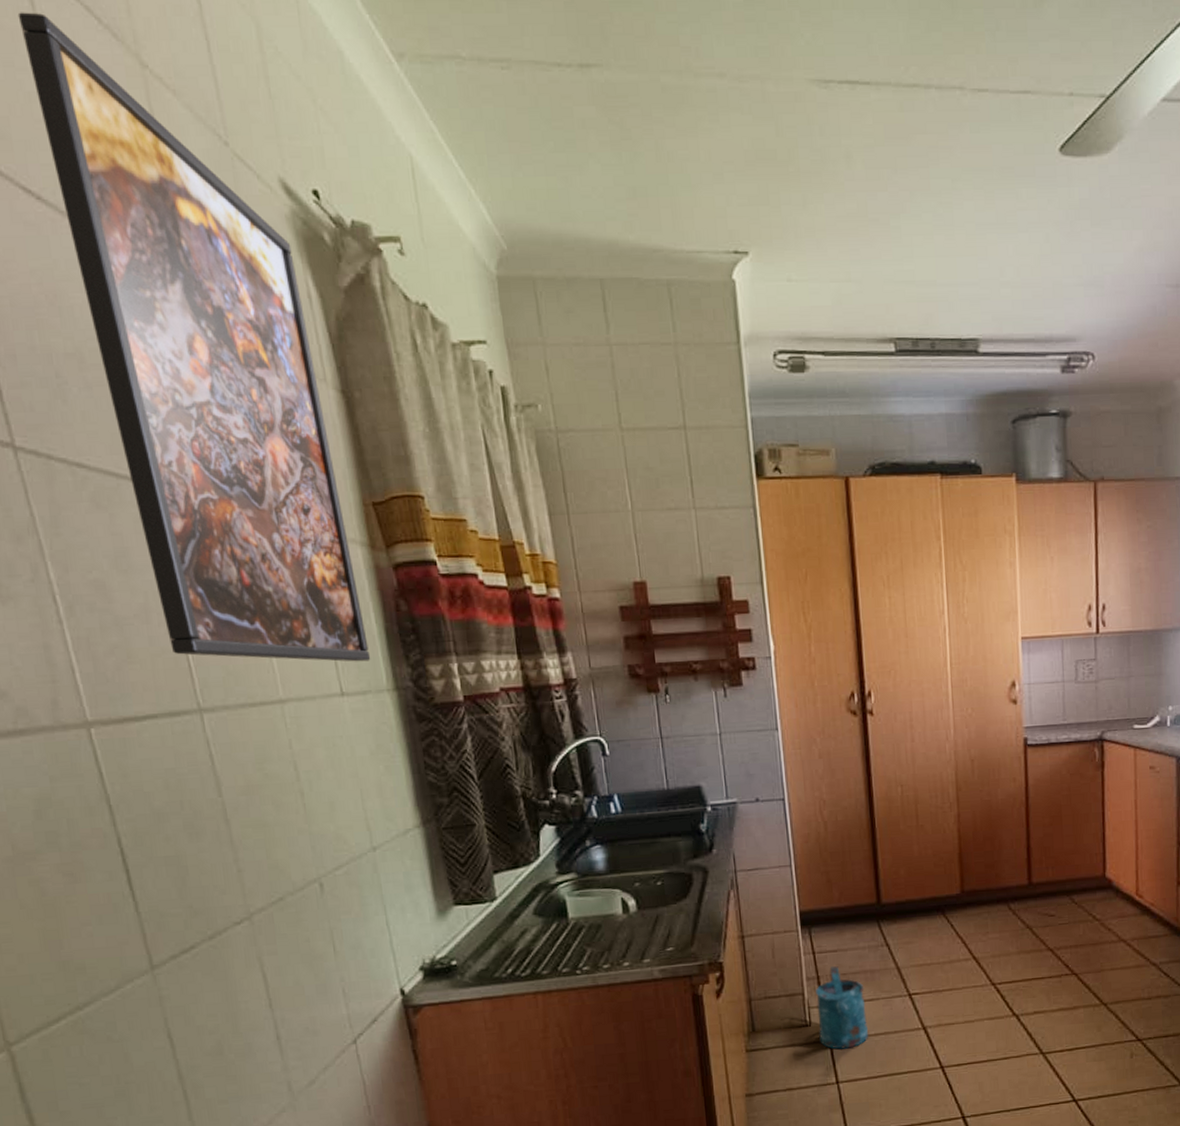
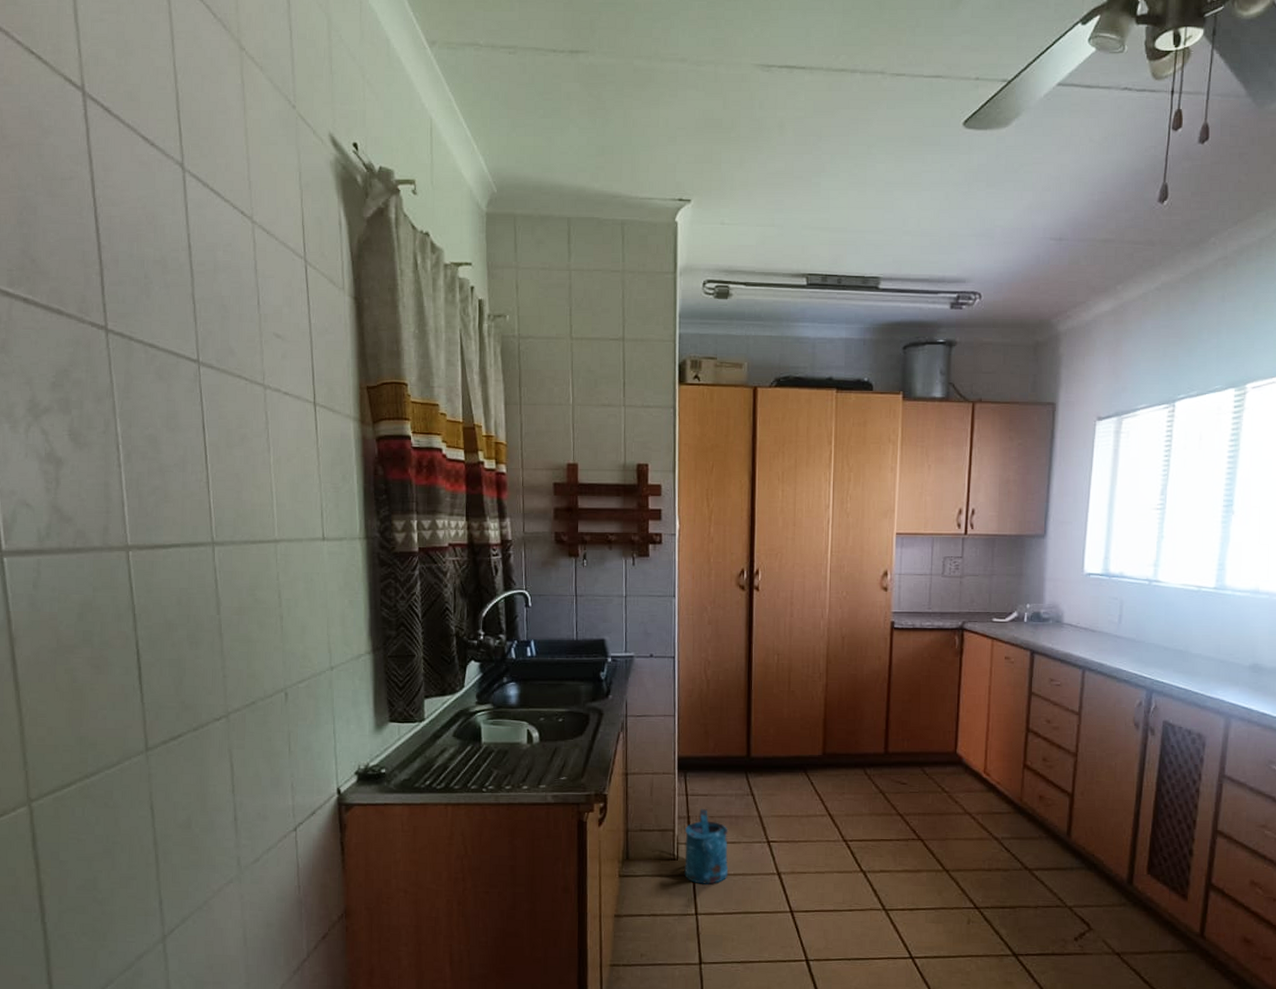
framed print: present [17,12,371,662] -> none [158,9,350,514]

